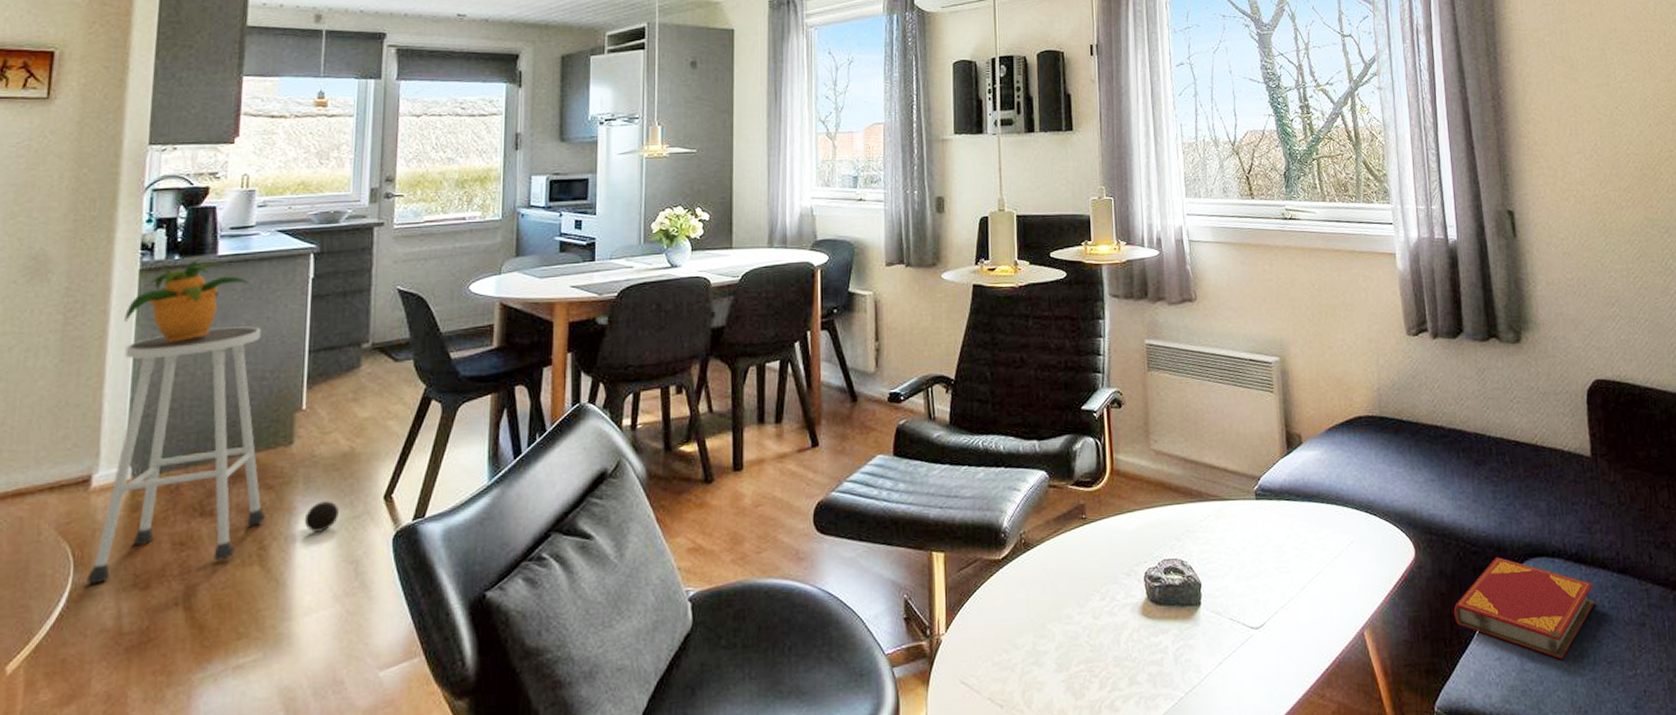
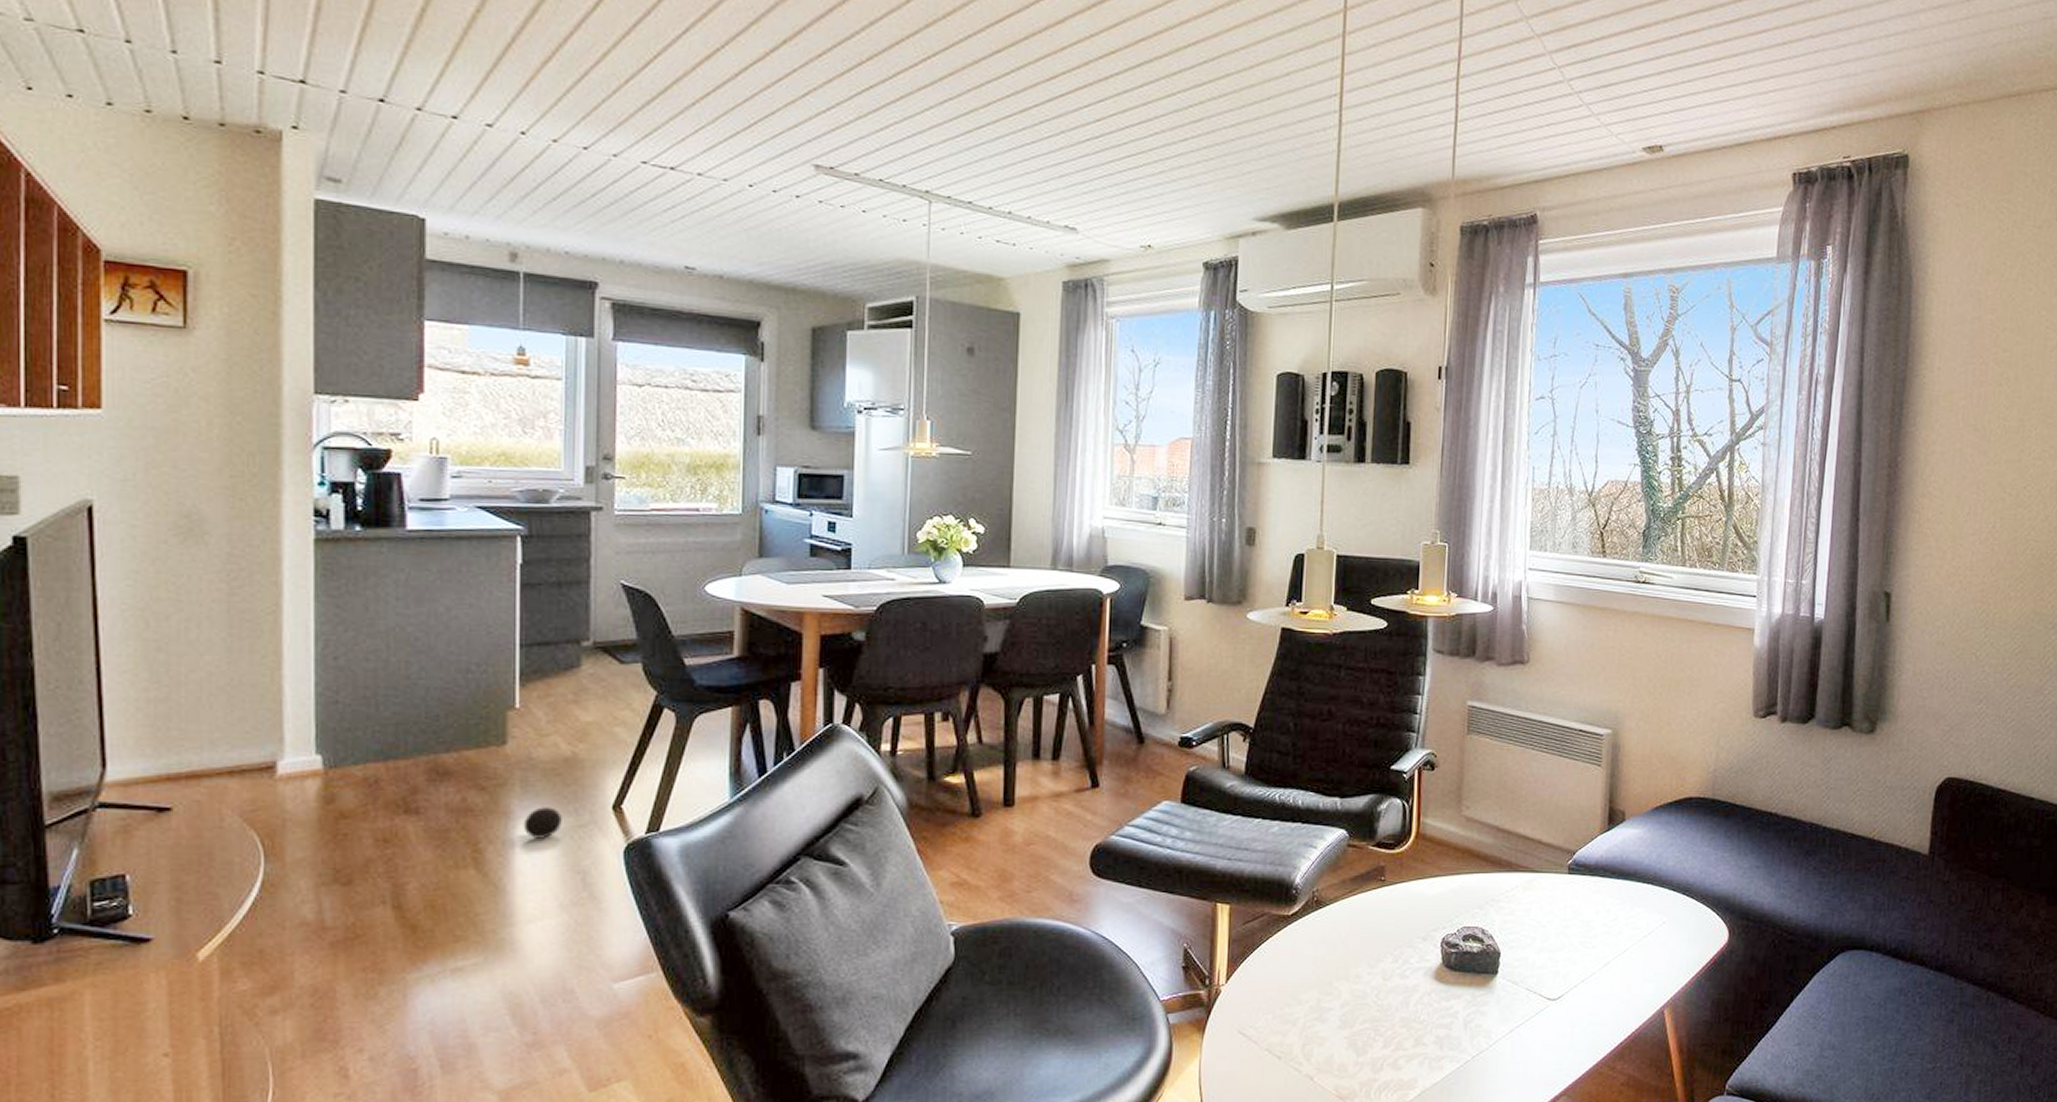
stool: present [87,326,265,585] -> none [280,611,478,876]
potted plant: present [124,258,252,343] -> none [300,531,449,625]
hardback book: present [1453,556,1595,660] -> none [1759,946,1908,1049]

